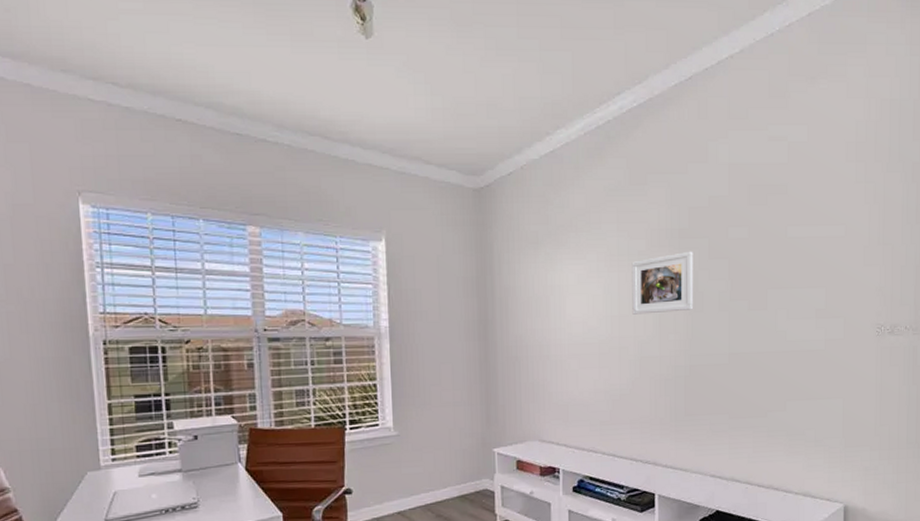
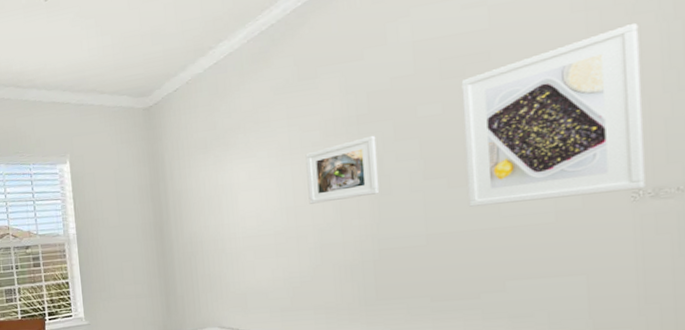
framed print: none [763,181,889,330] -> present [461,23,646,207]

